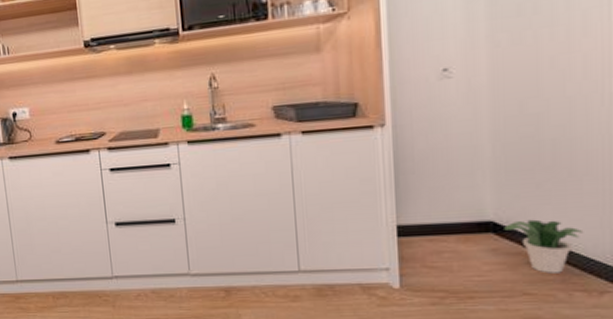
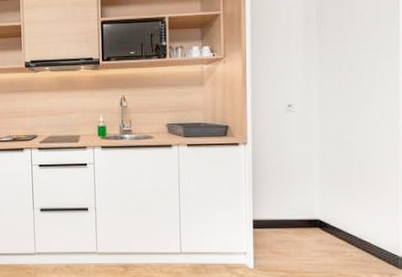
potted plant: present [504,219,584,274] -> none [327,219,380,260]

